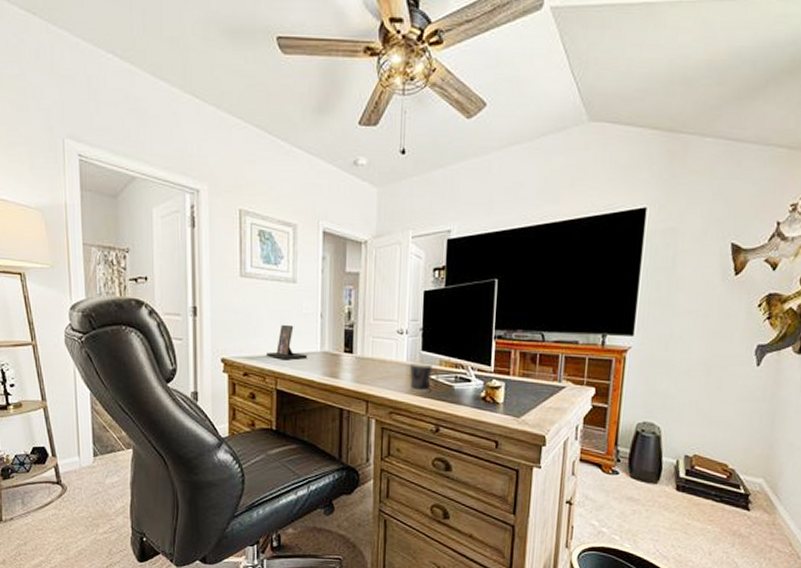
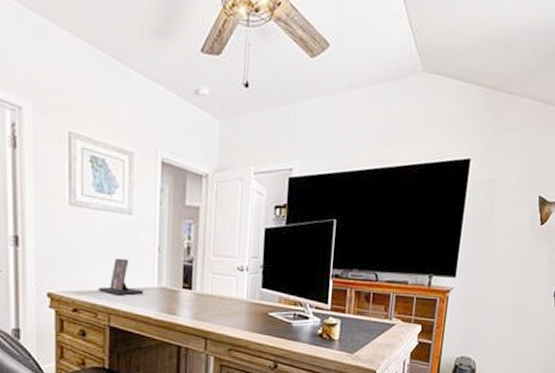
mug: present [408,362,439,393] -> none [248,299,278,330]

